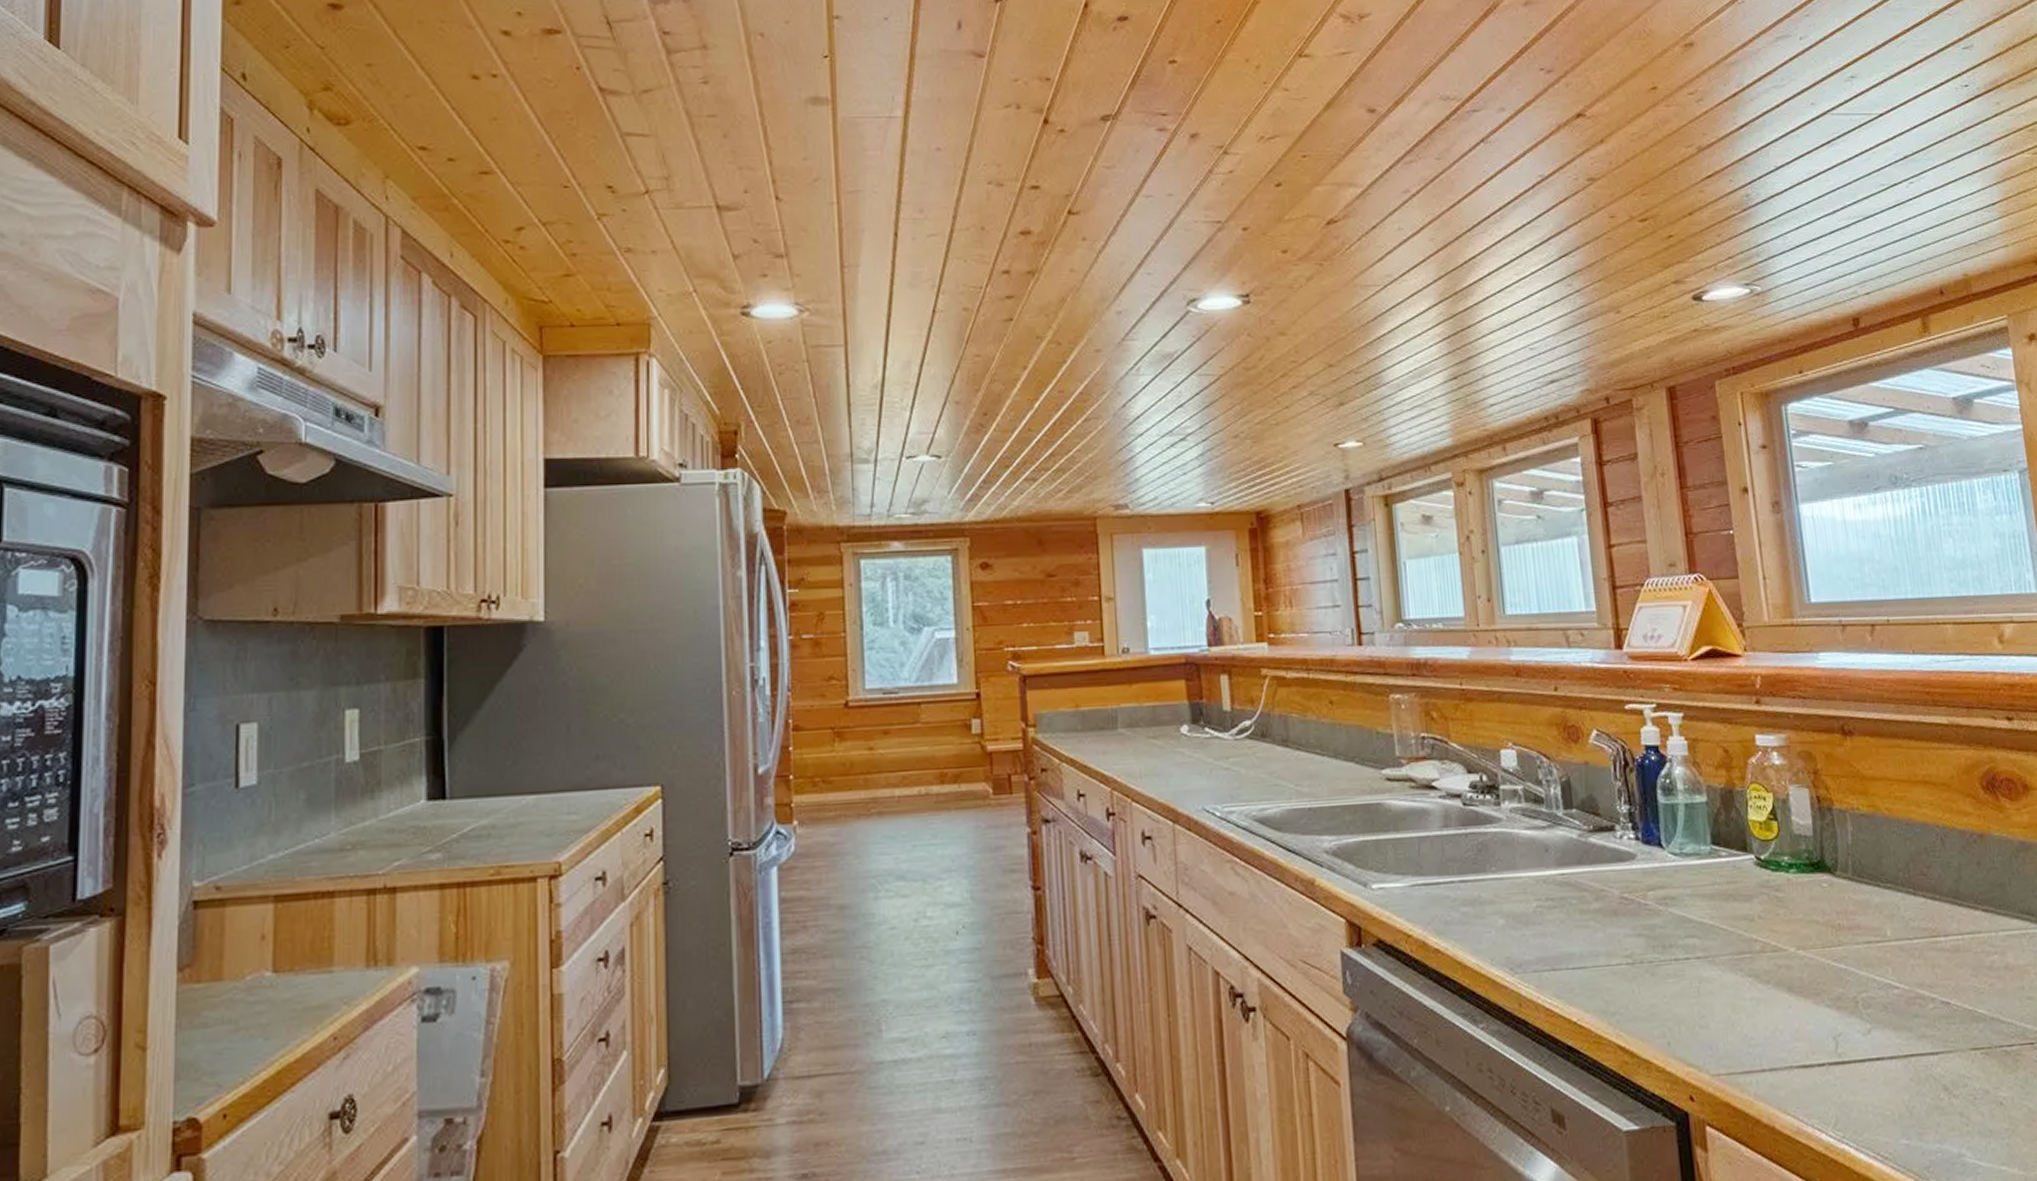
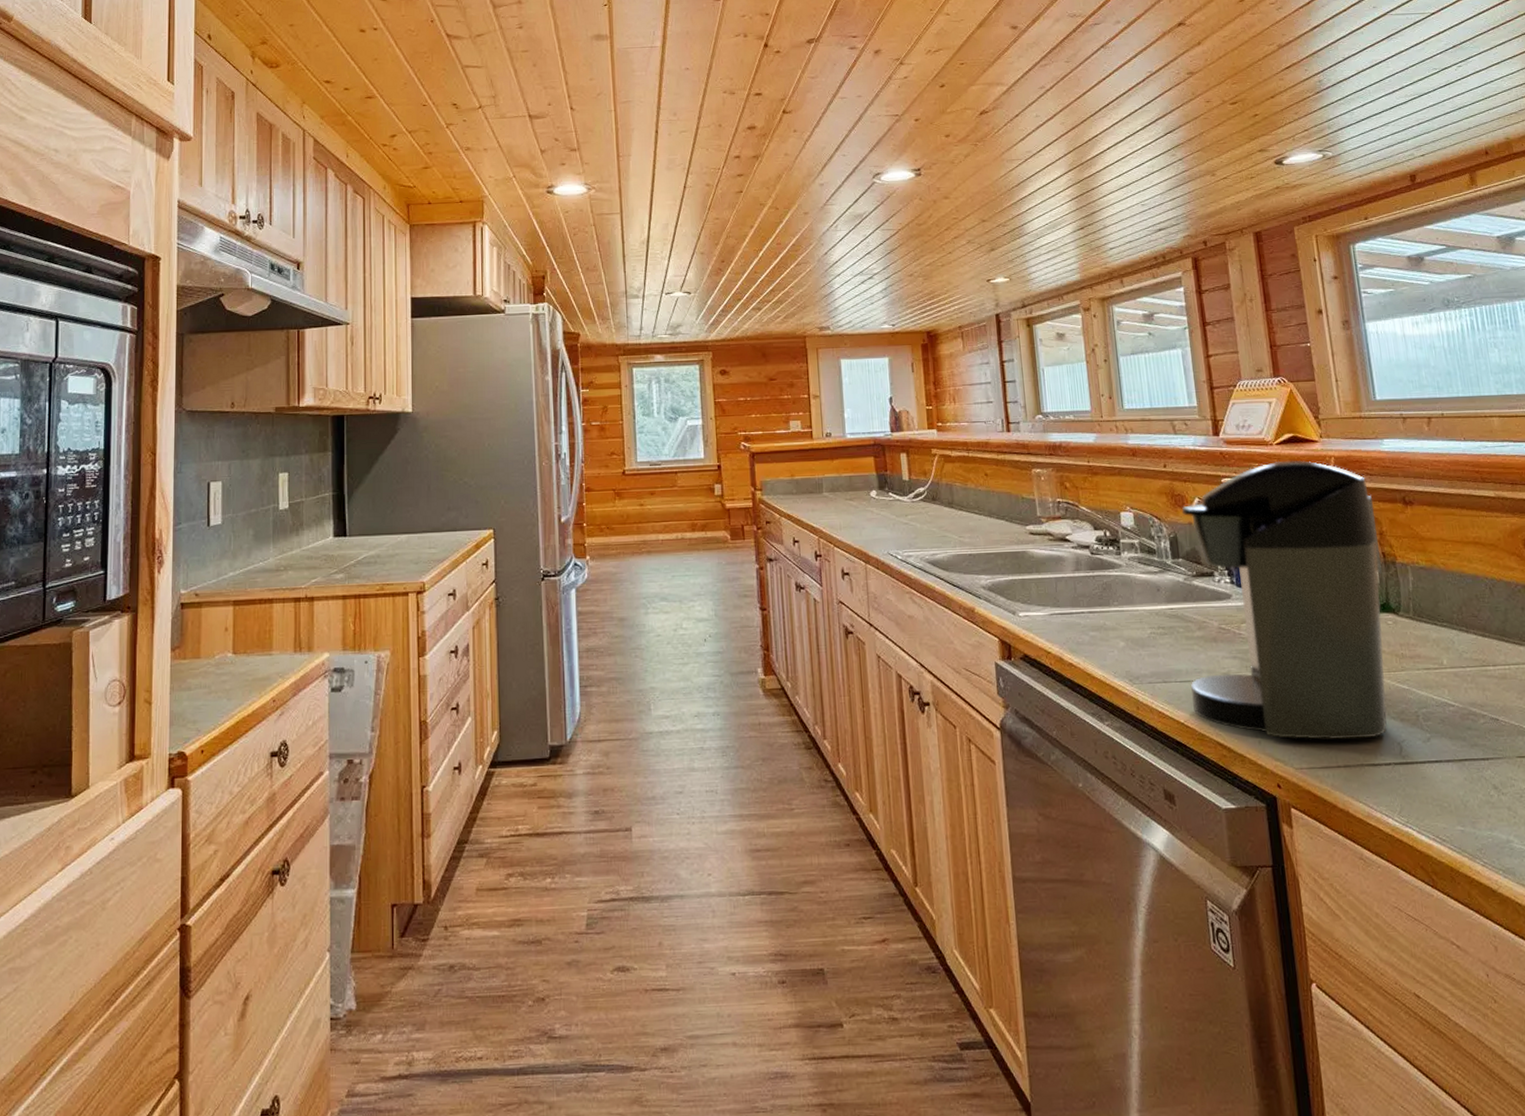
coffee maker: none [1576,679,1821,1038] -> present [1181,459,1387,740]

